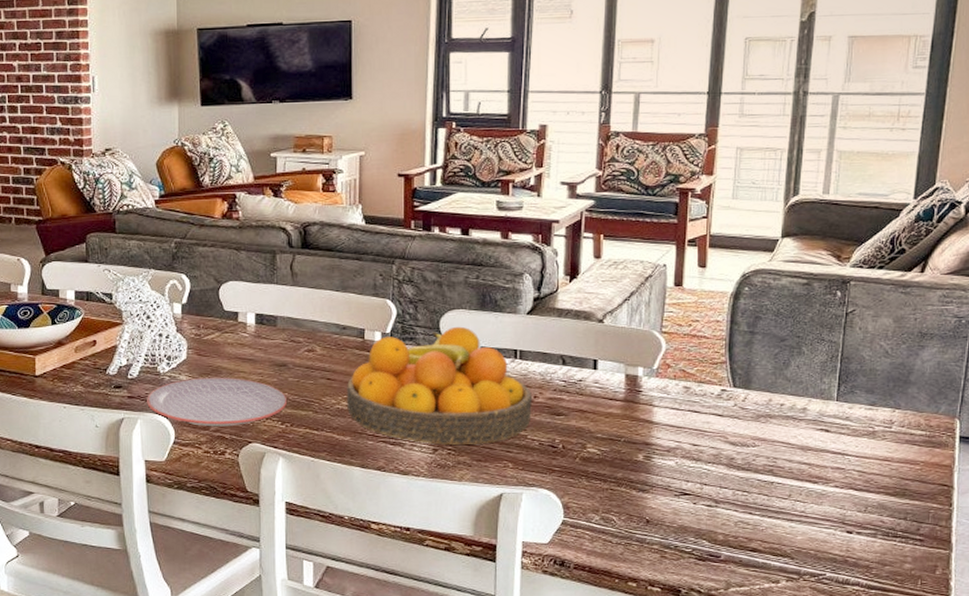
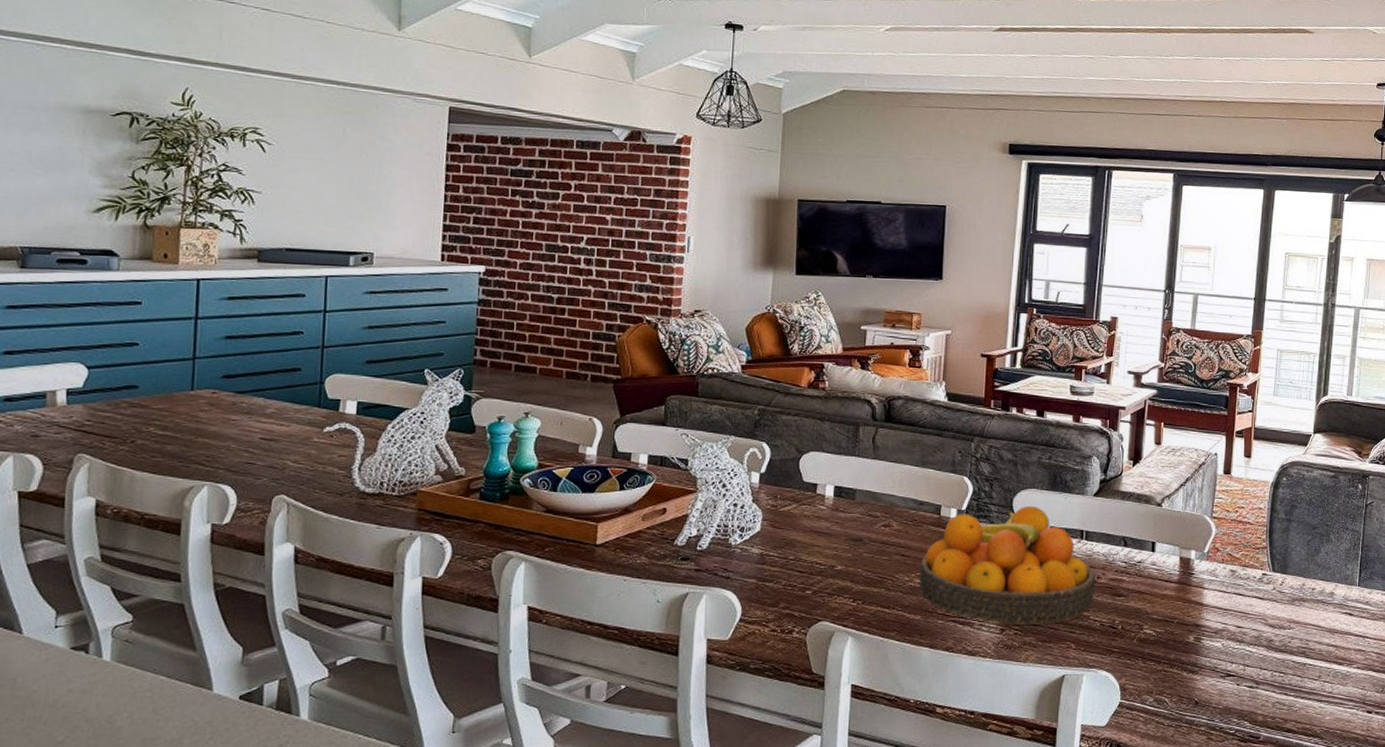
plate: present [147,377,288,427] -> none [715,550,861,604]

